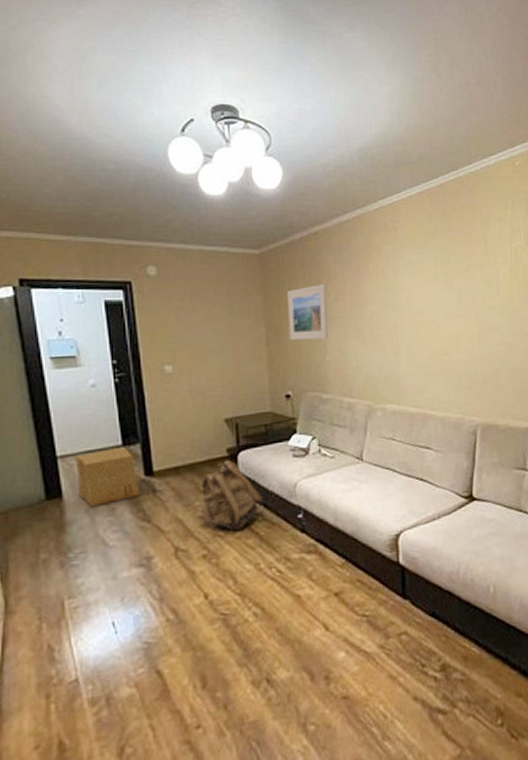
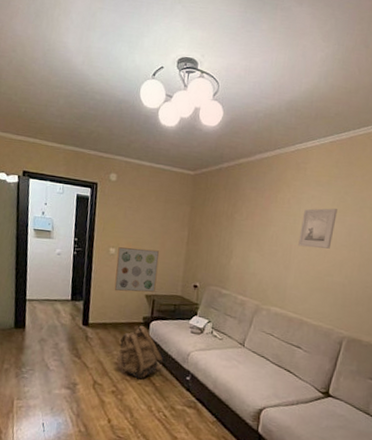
cardboard box: present [75,447,140,508] -> none [36,300,78,340]
wall art: none [176,358,236,422] -> present [114,247,160,293]
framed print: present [287,283,329,341] -> none [204,204,242,249]
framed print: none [403,272,443,325] -> present [298,208,337,249]

